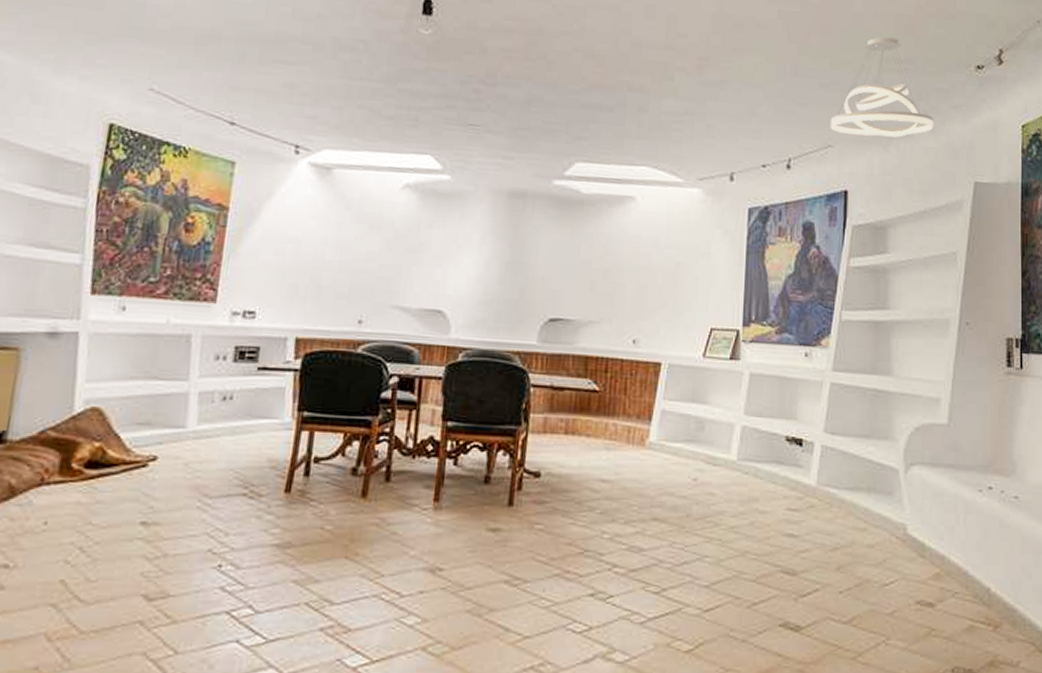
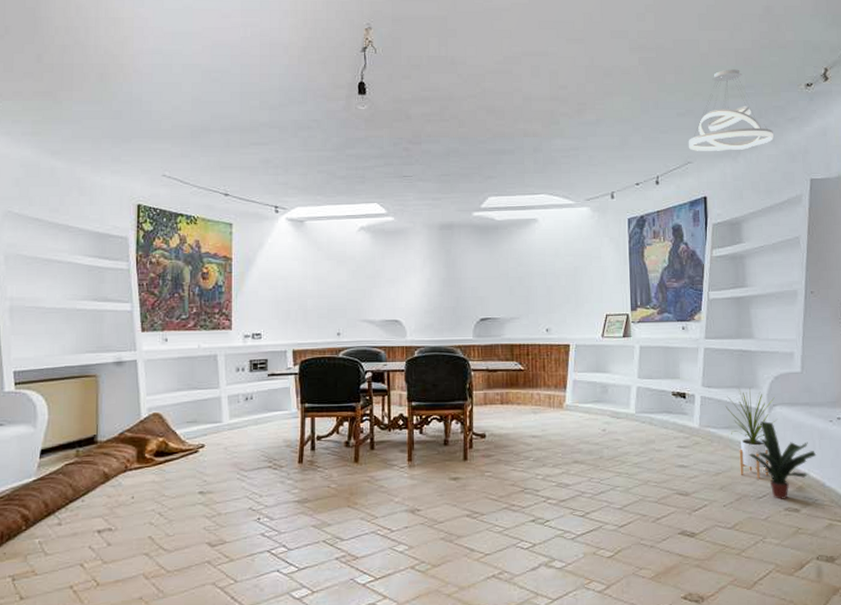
house plant: none [851,438,914,559] -> present [725,387,777,478]
potted plant: none [874,484,960,589] -> present [747,421,817,499]

